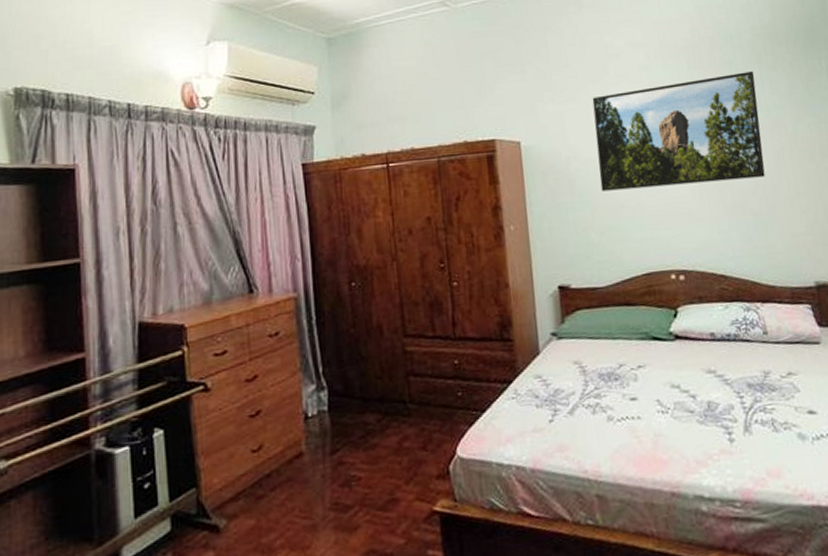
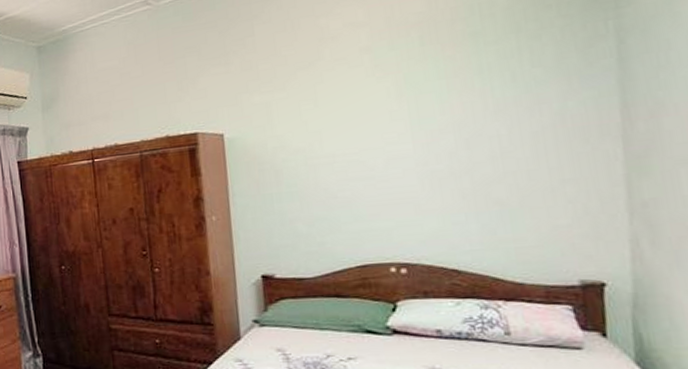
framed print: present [592,71,766,192] -> none [303,42,518,182]

